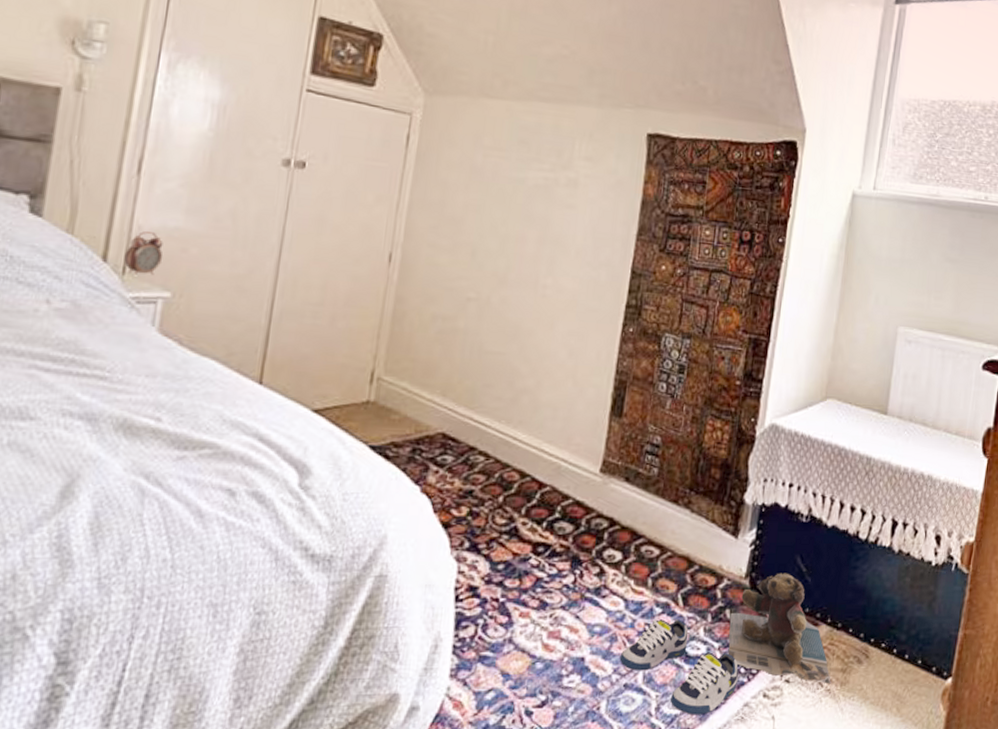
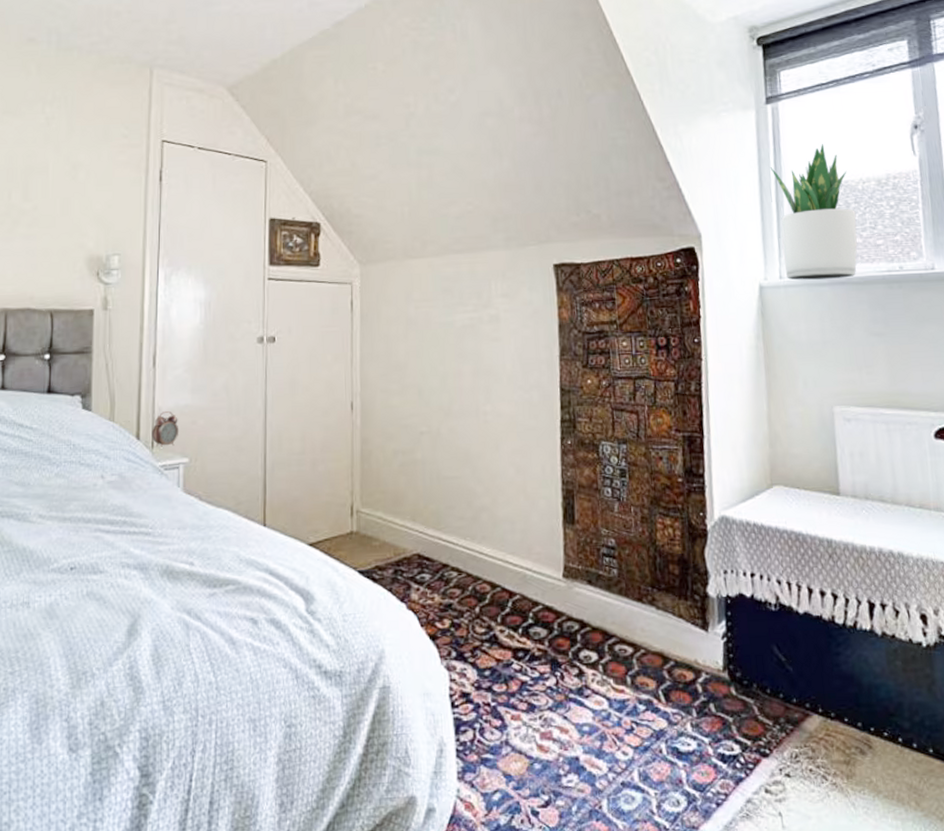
shoe: present [619,619,739,715] -> none [612,715,736,813]
teddy bear: present [728,573,831,684] -> none [715,663,836,778]
planter: none [880,57,957,200] -> present [770,144,858,280]

